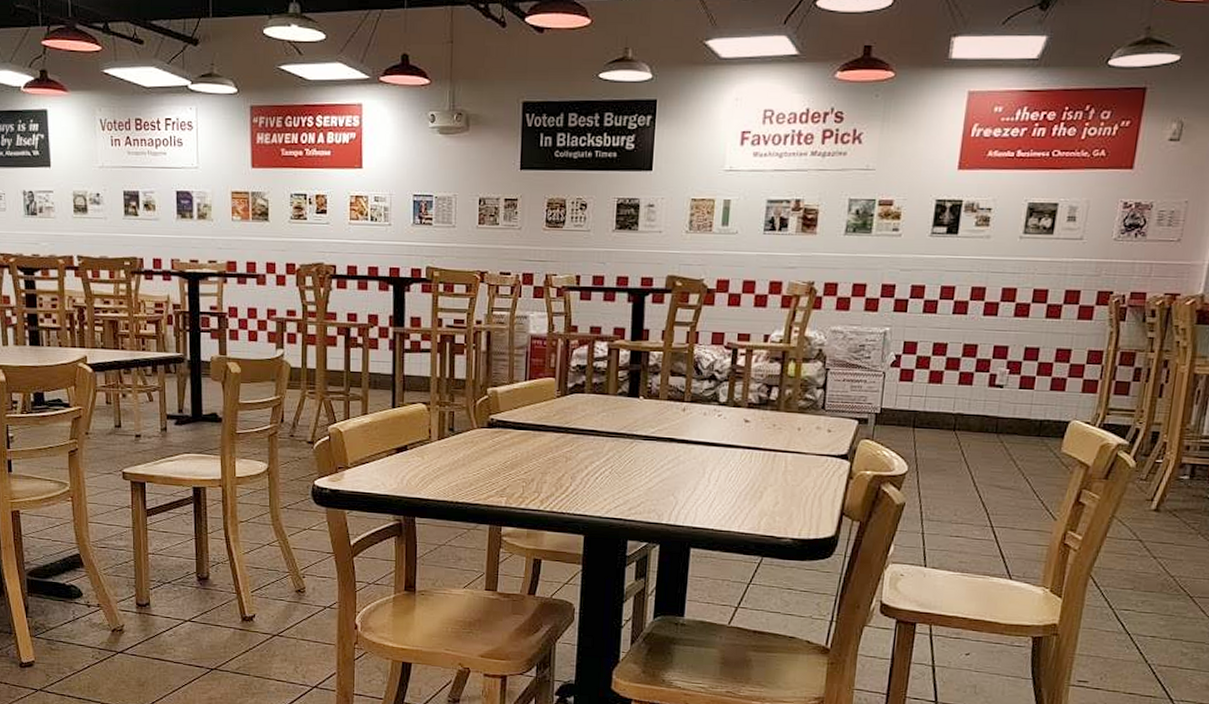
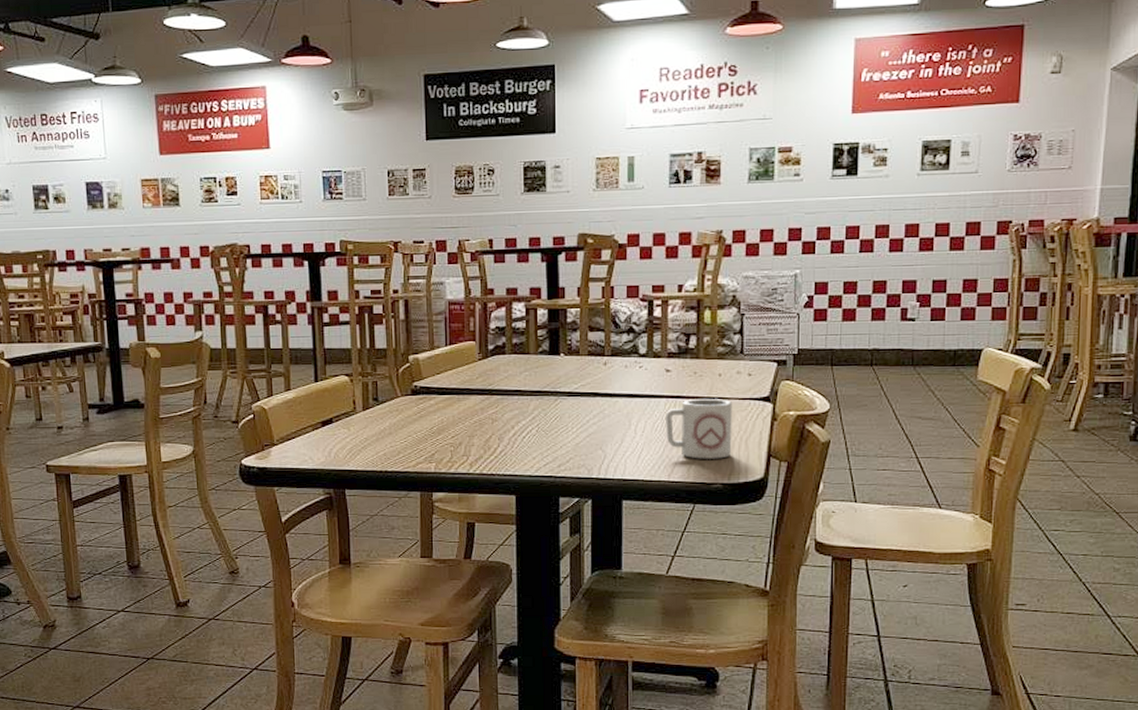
cup: none [739,452,809,514] -> present [666,399,732,459]

